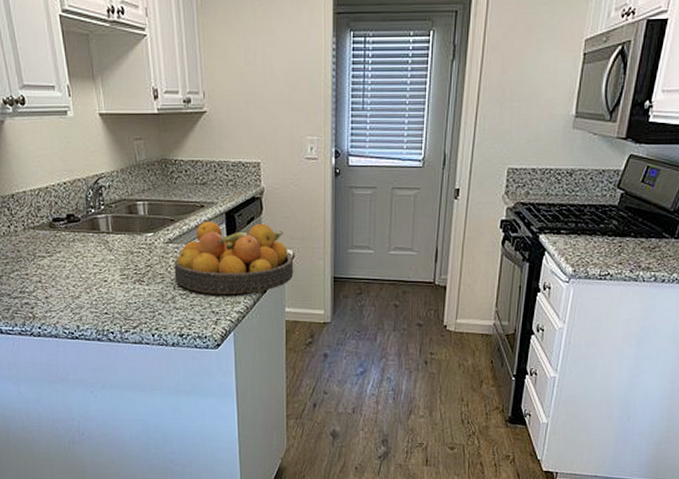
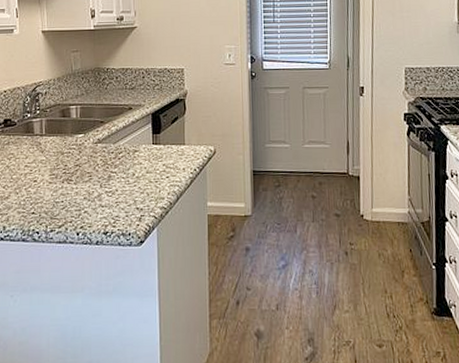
fruit bowl: present [174,221,294,294] -> none [101,121,215,191]

